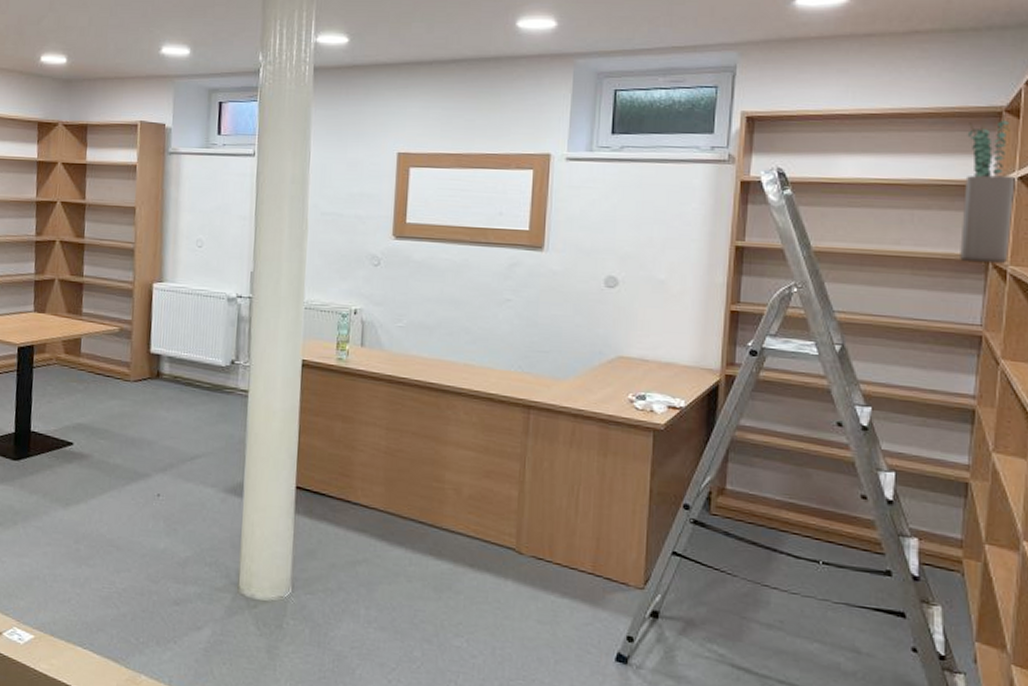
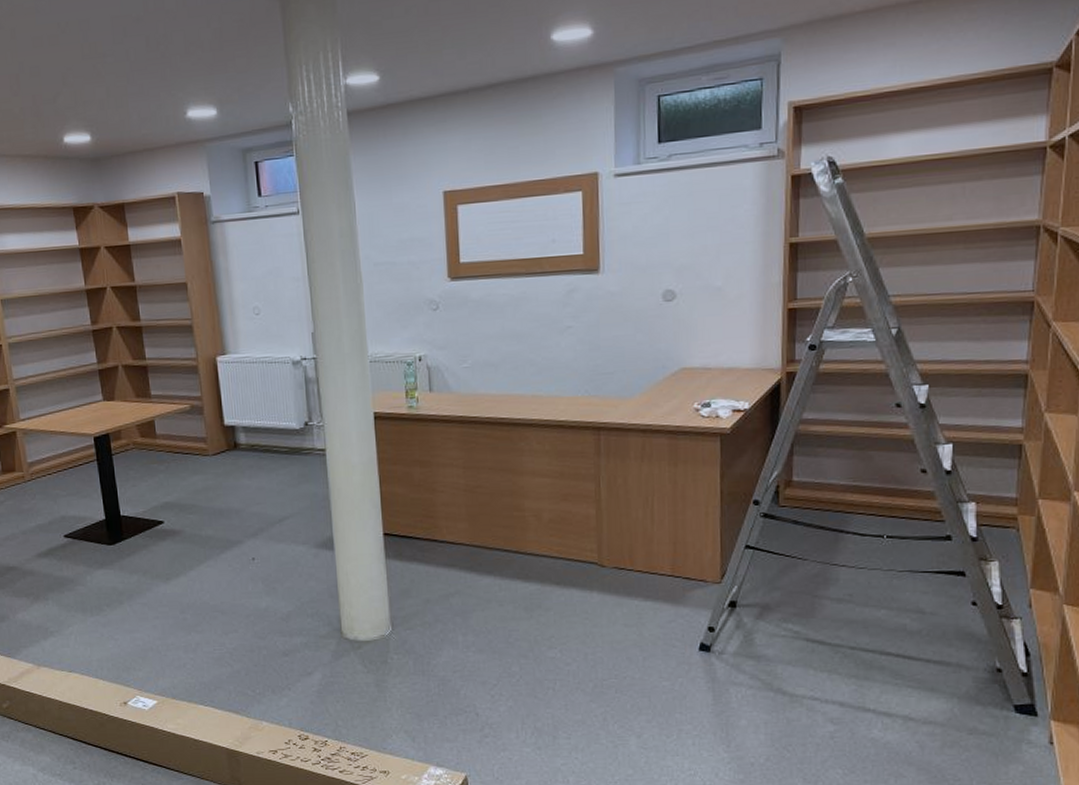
vase: present [960,113,1015,264] -> none [1011,68,1066,230]

